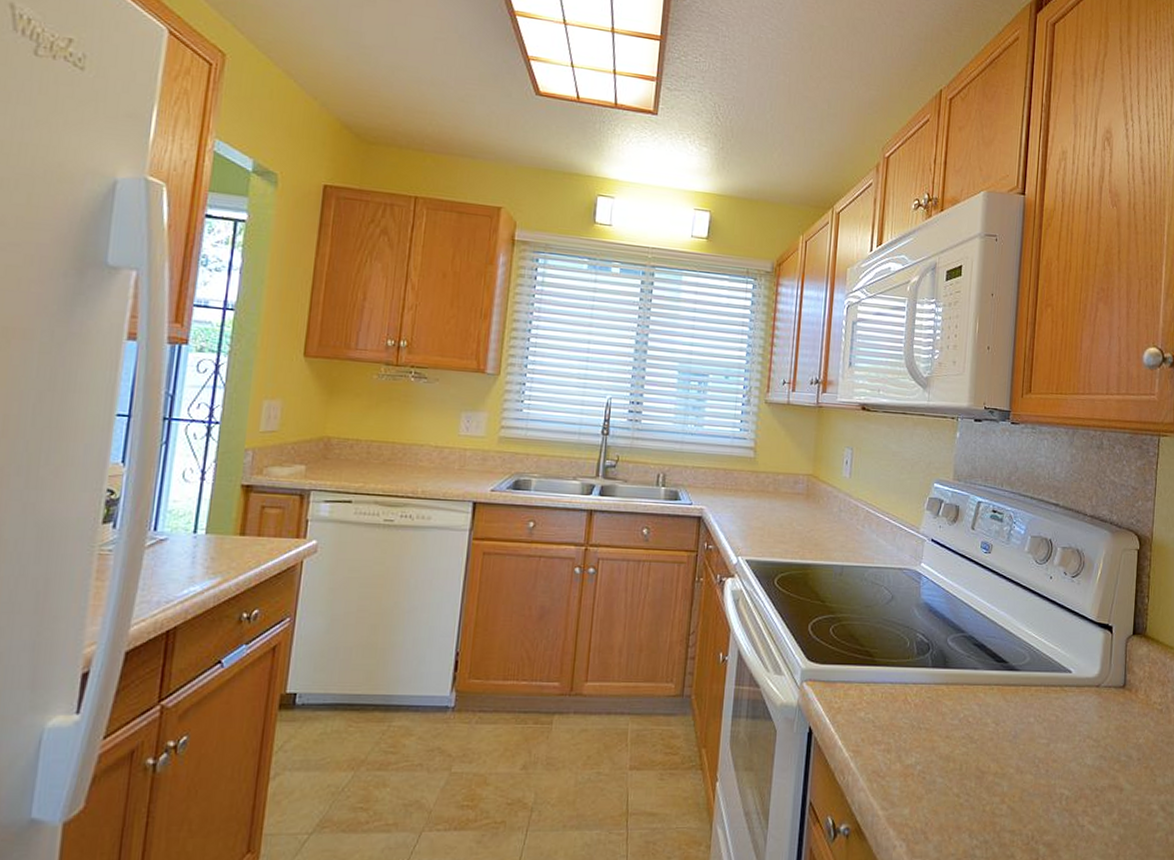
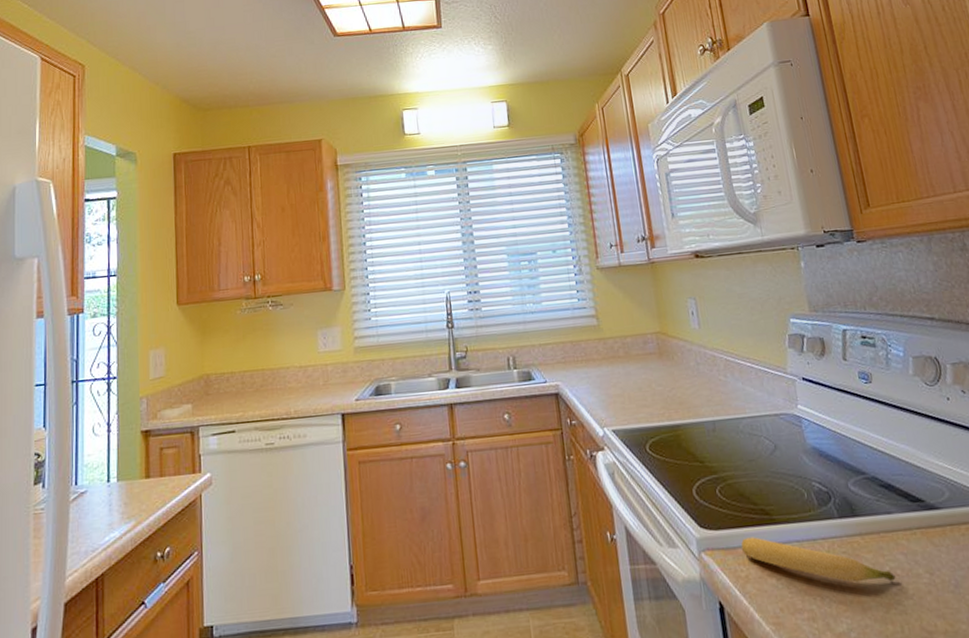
banana: none [840,674,967,727] -> present [741,537,896,583]

